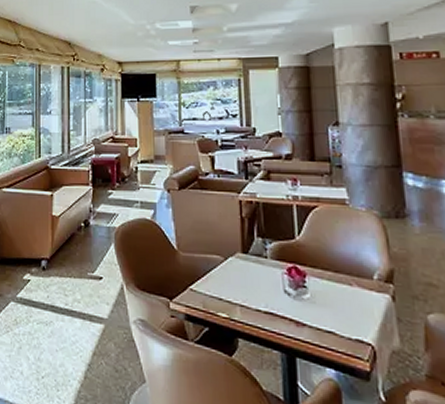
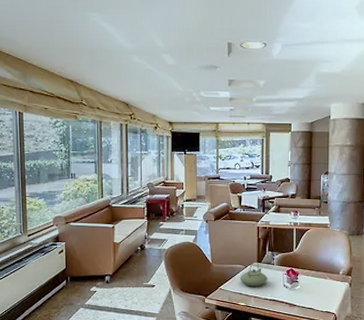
teapot: none [217,250,259,290] -> present [240,261,267,287]

